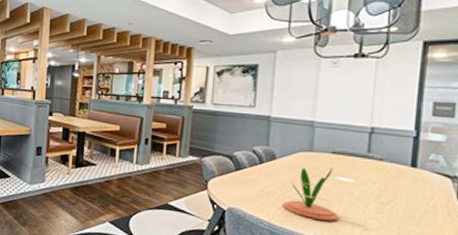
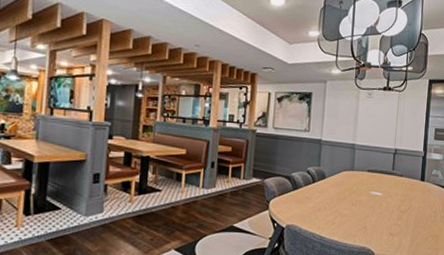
plant: present [283,168,339,221] -> none [331,184,372,230]

